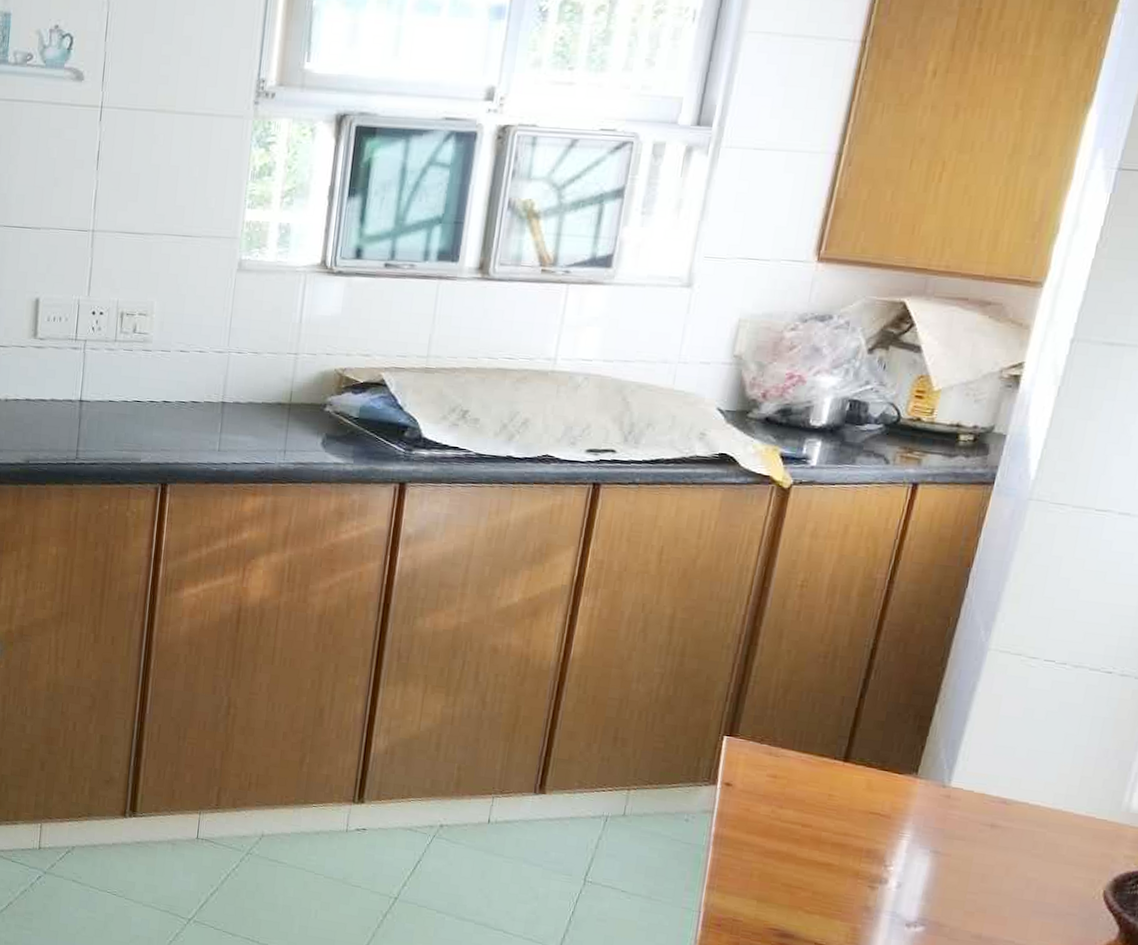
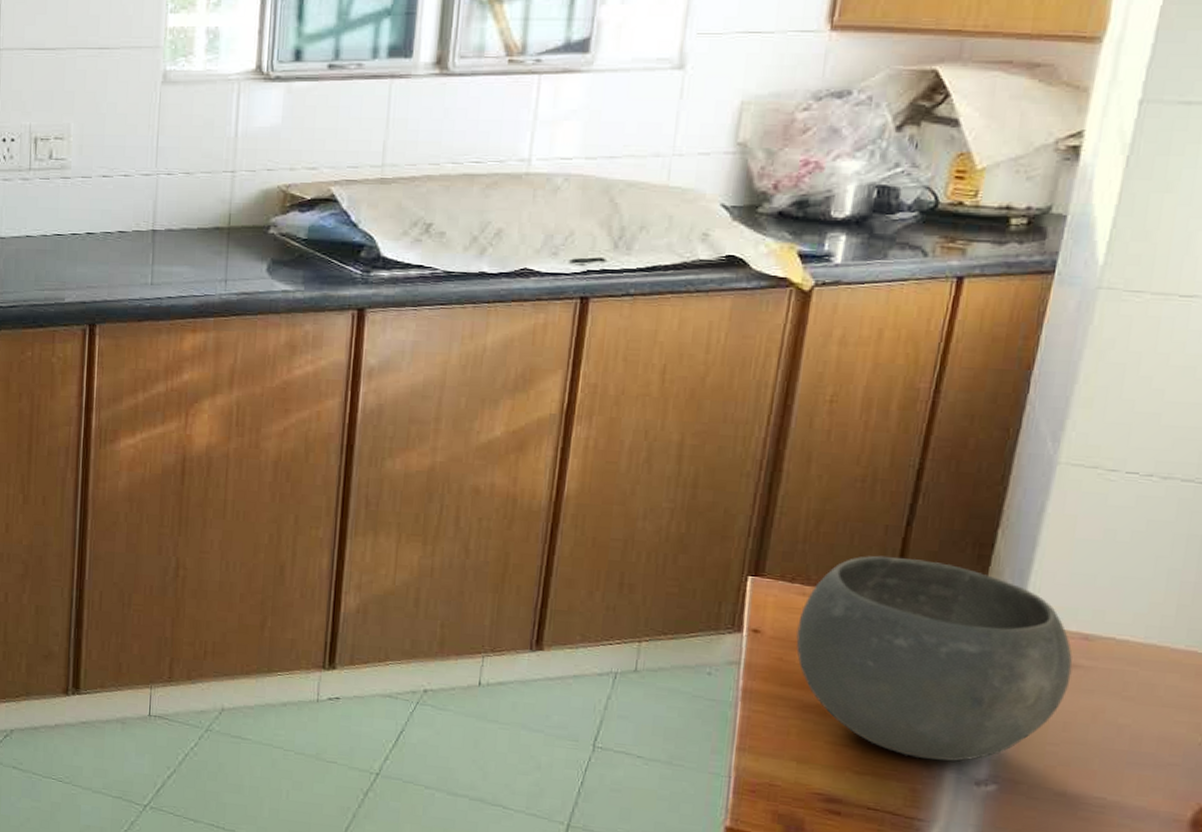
bowl: none [761,722,992,905] -> present [795,555,1073,761]

